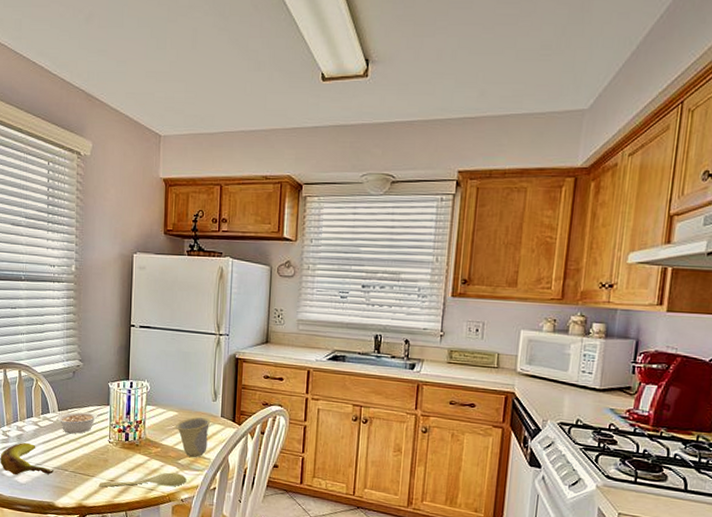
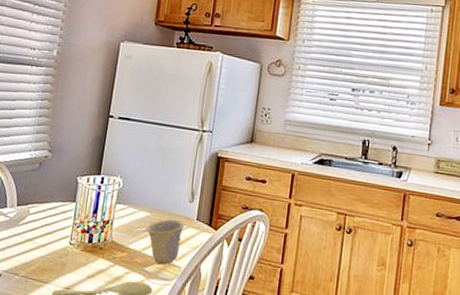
legume: present [56,411,99,434] -> none [14,207,62,233]

